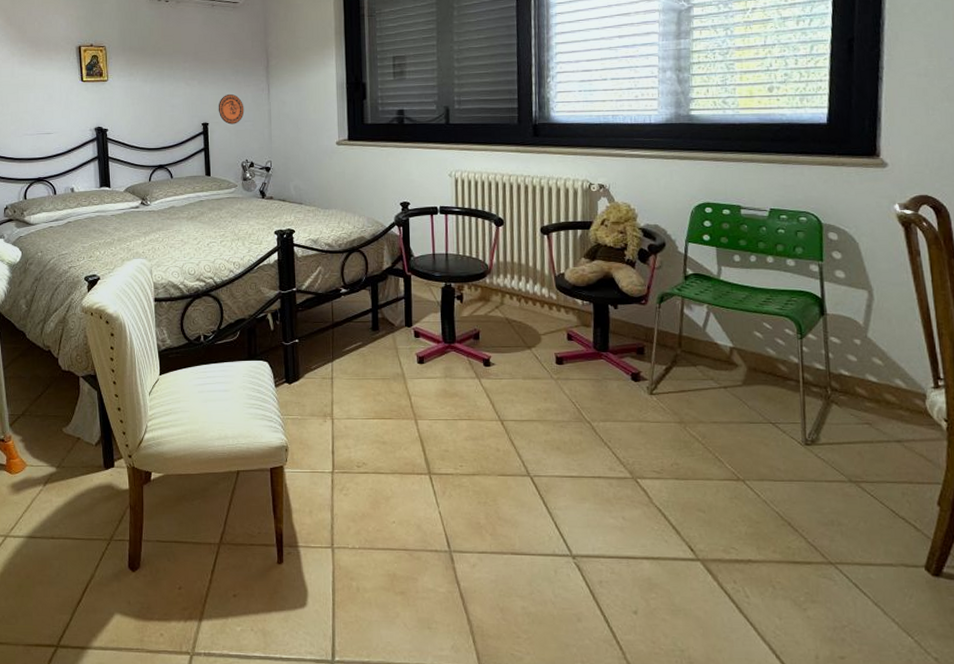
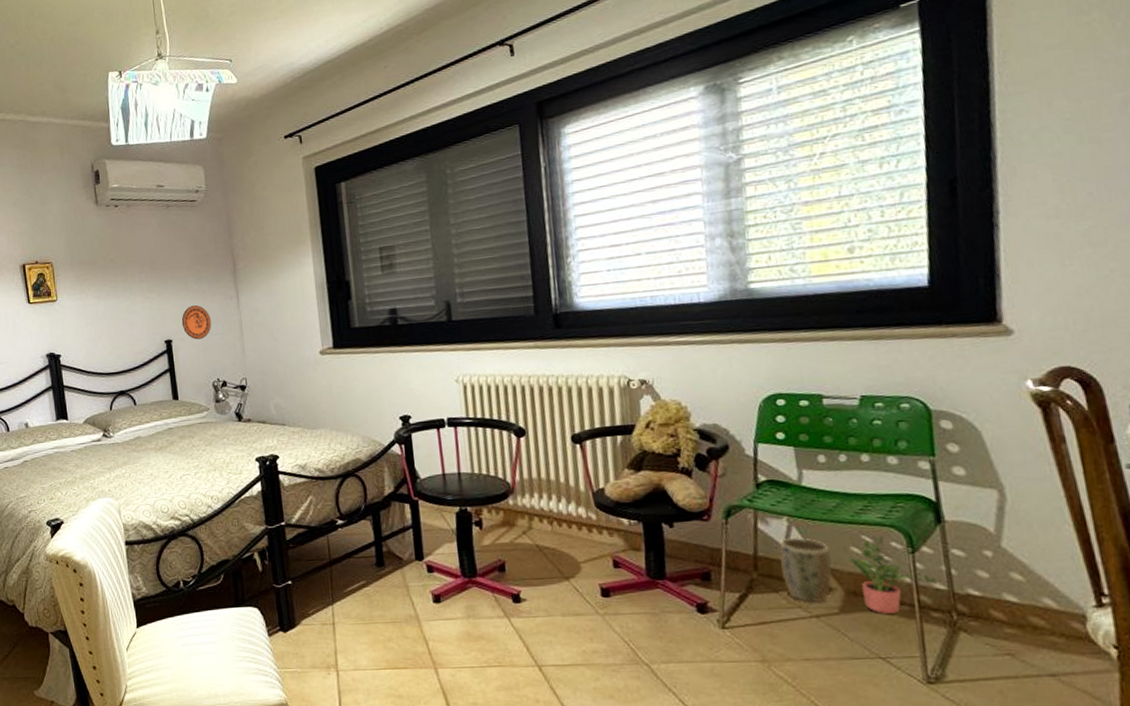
plant pot: none [698,321,739,375] -> present [779,536,832,602]
potted plant: none [752,324,818,387] -> present [848,536,937,614]

